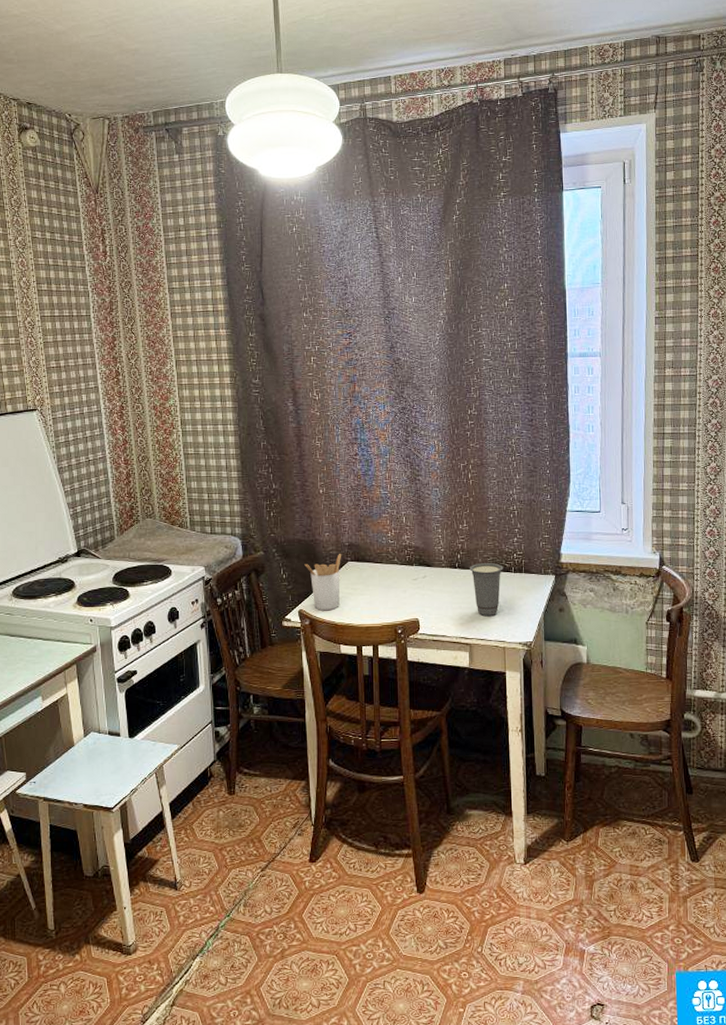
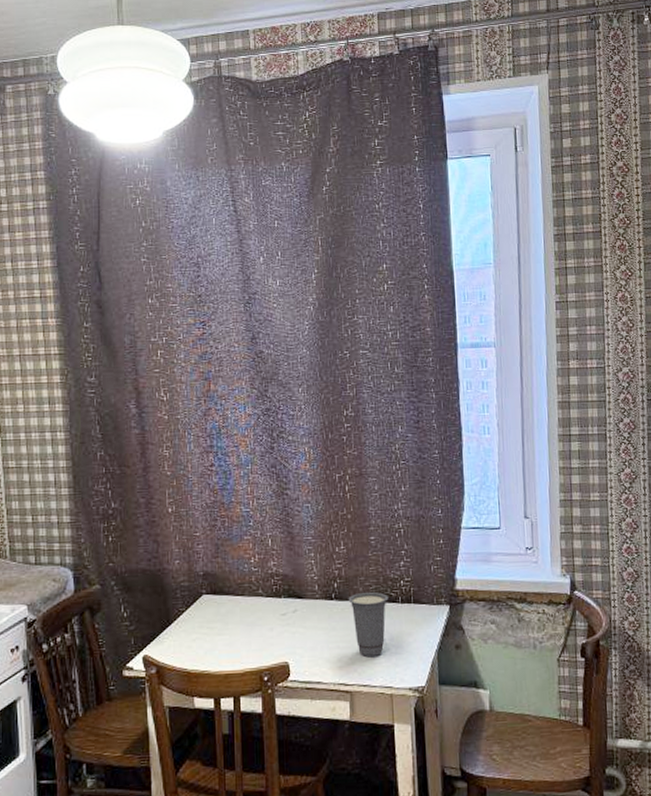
utensil holder: present [304,554,342,610] -> none [150,585,196,655]

